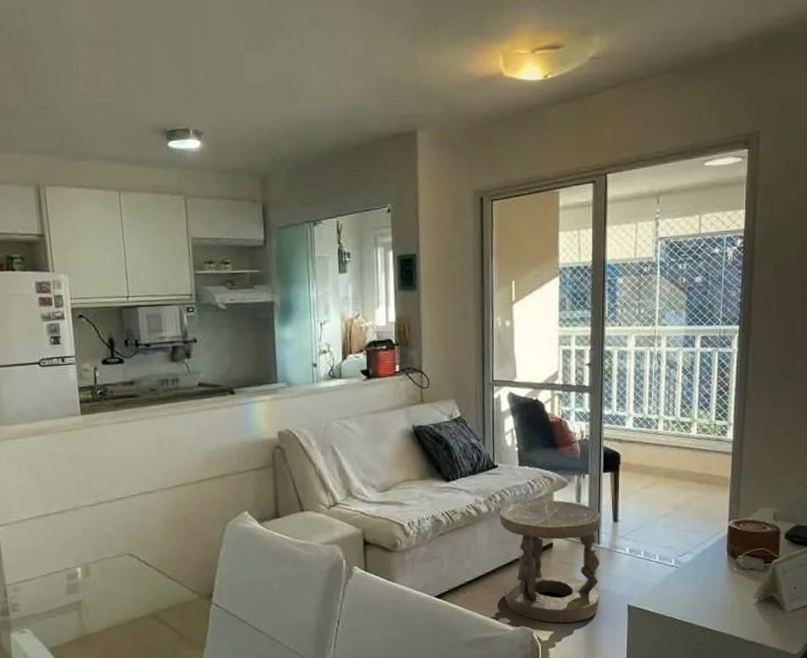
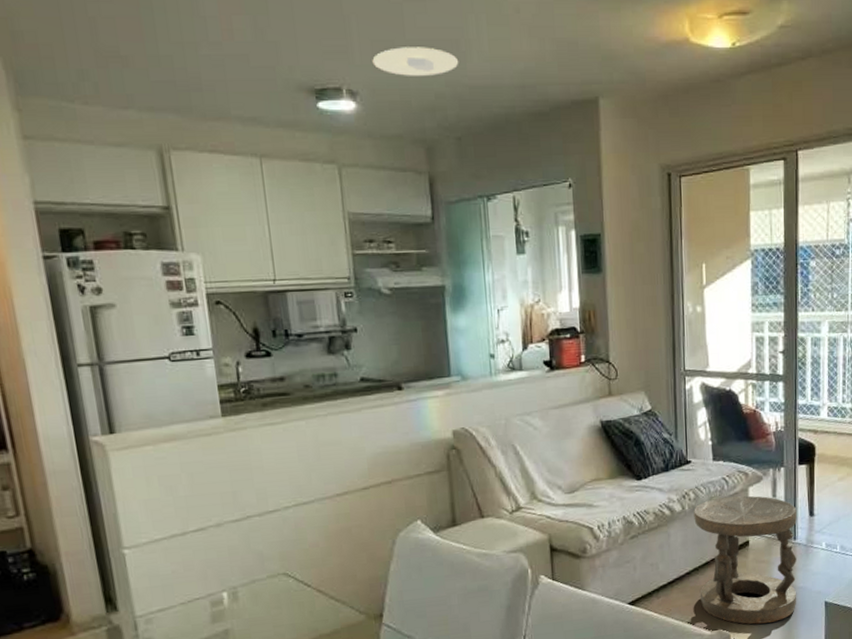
recessed light: none [216,90,291,117] -> present [372,47,459,76]

